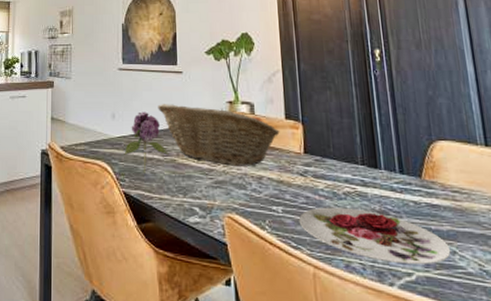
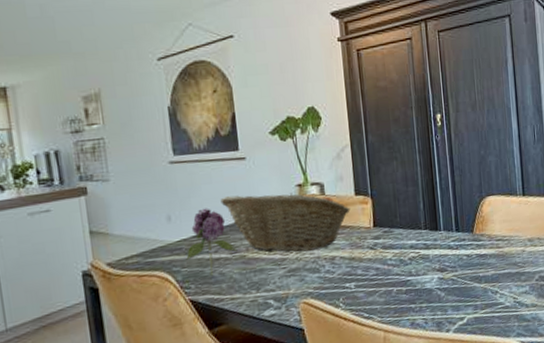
plate: present [298,207,451,265] -> none [370,270,494,313]

